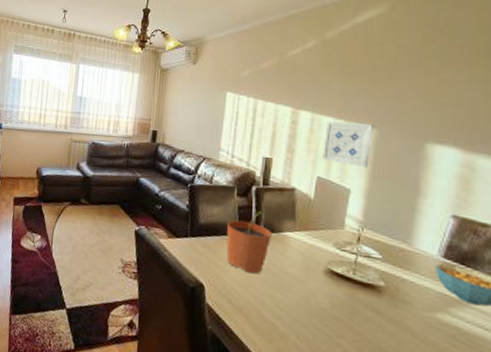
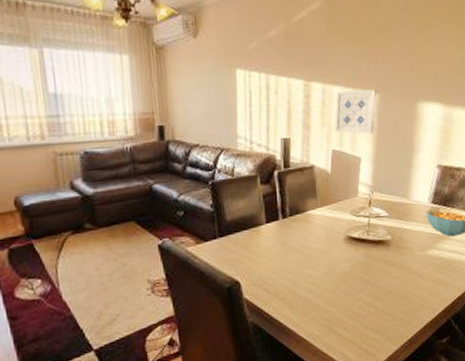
plant pot: present [226,211,273,274] -> none [255,195,298,259]

